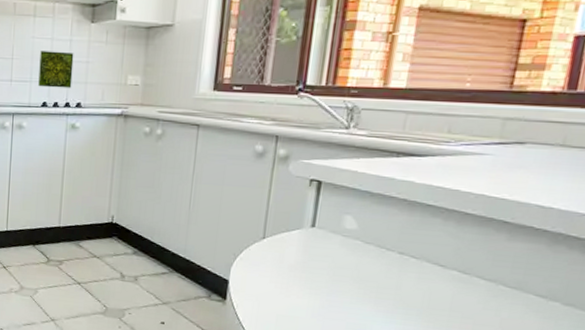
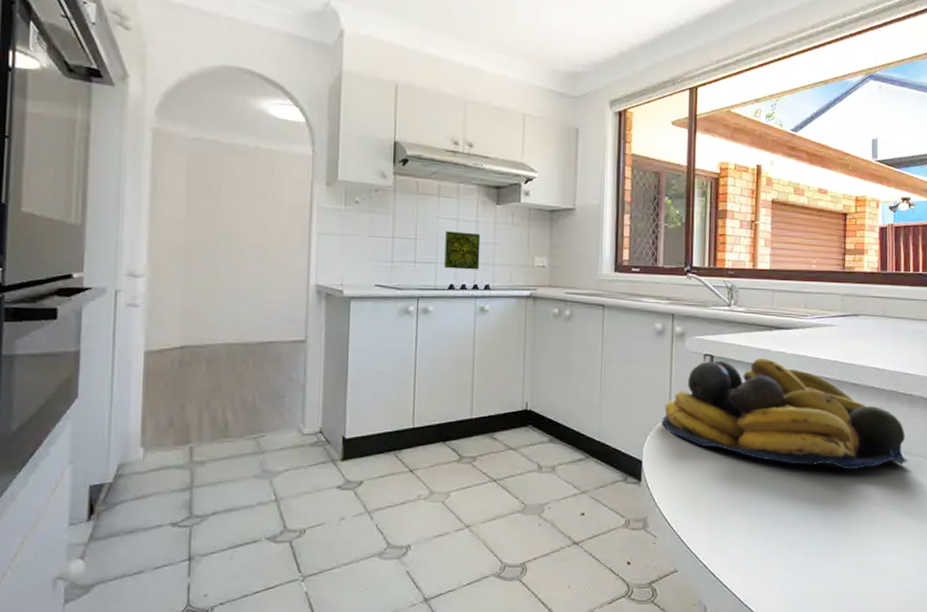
fruit bowl: none [254,186,570,318] -> present [662,357,908,470]

